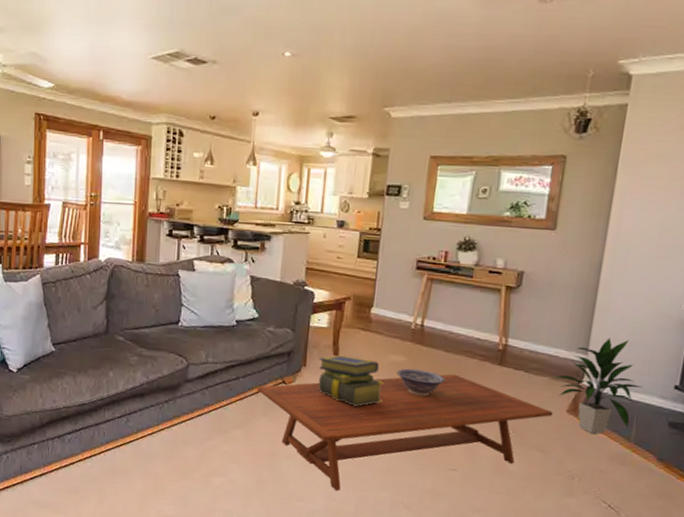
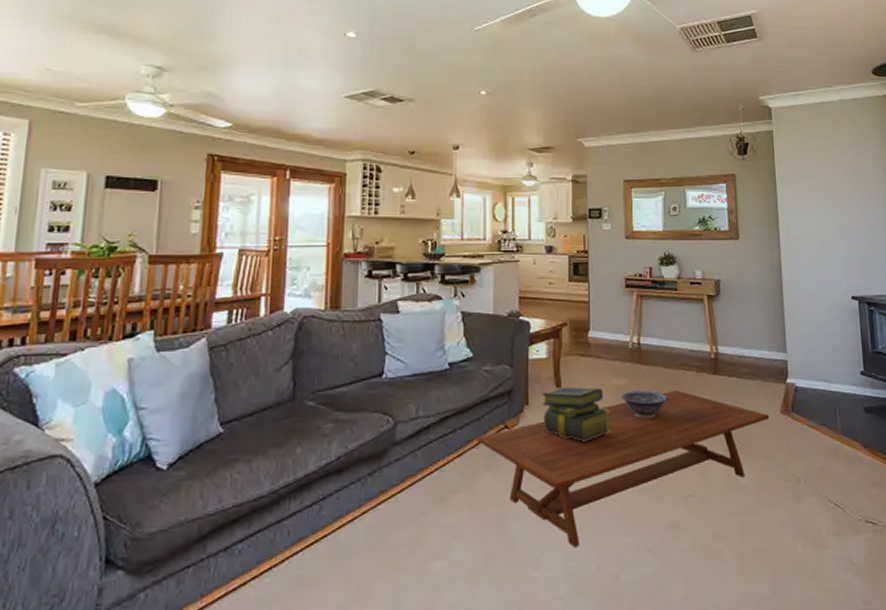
indoor plant: present [553,337,643,434] -> none [762,333,837,431]

